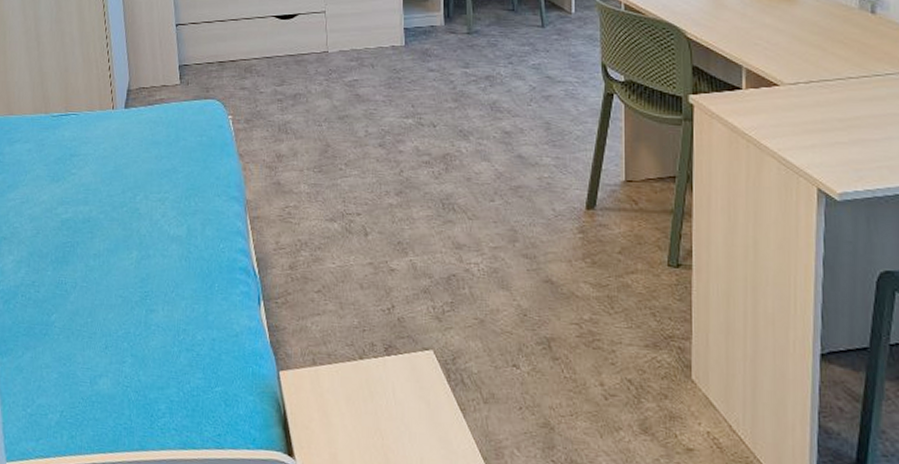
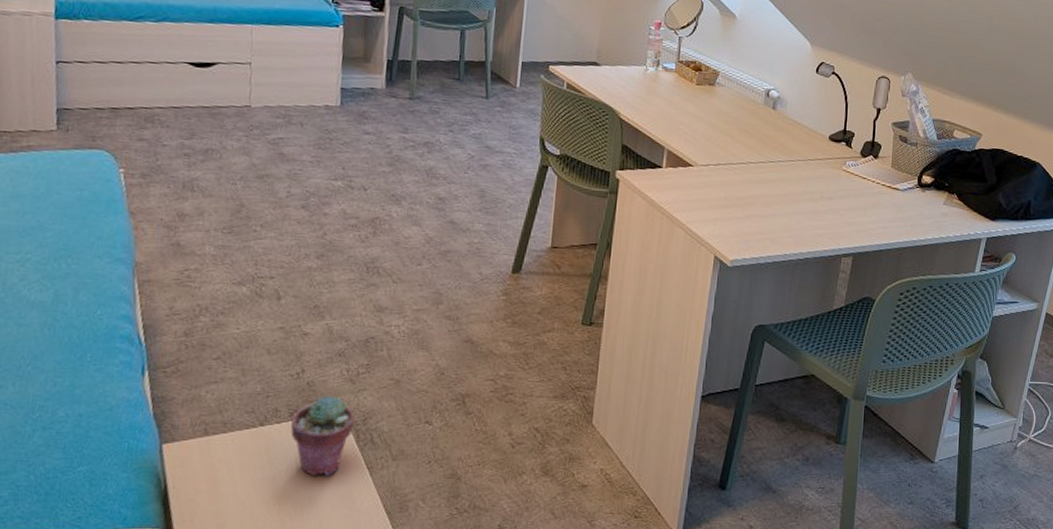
potted succulent: none [386,332,444,415] -> present [290,395,355,476]

